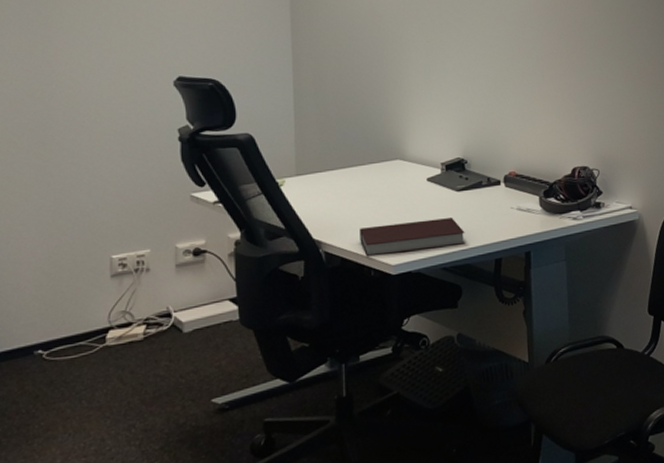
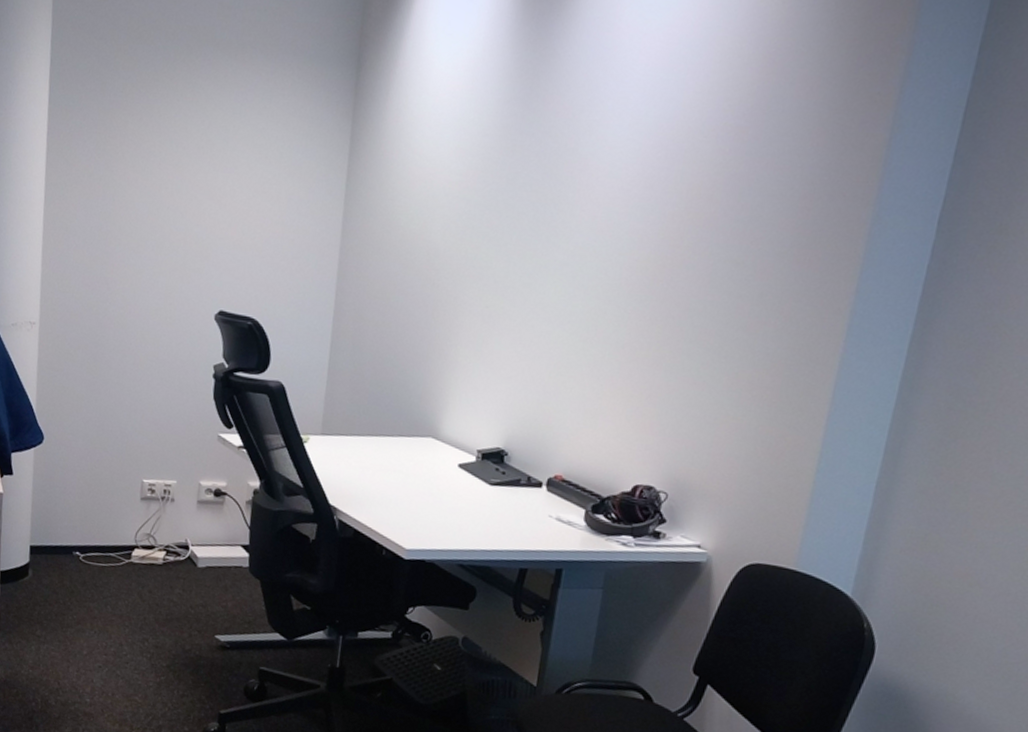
notebook: present [359,218,465,257] -> none [376,503,491,545]

